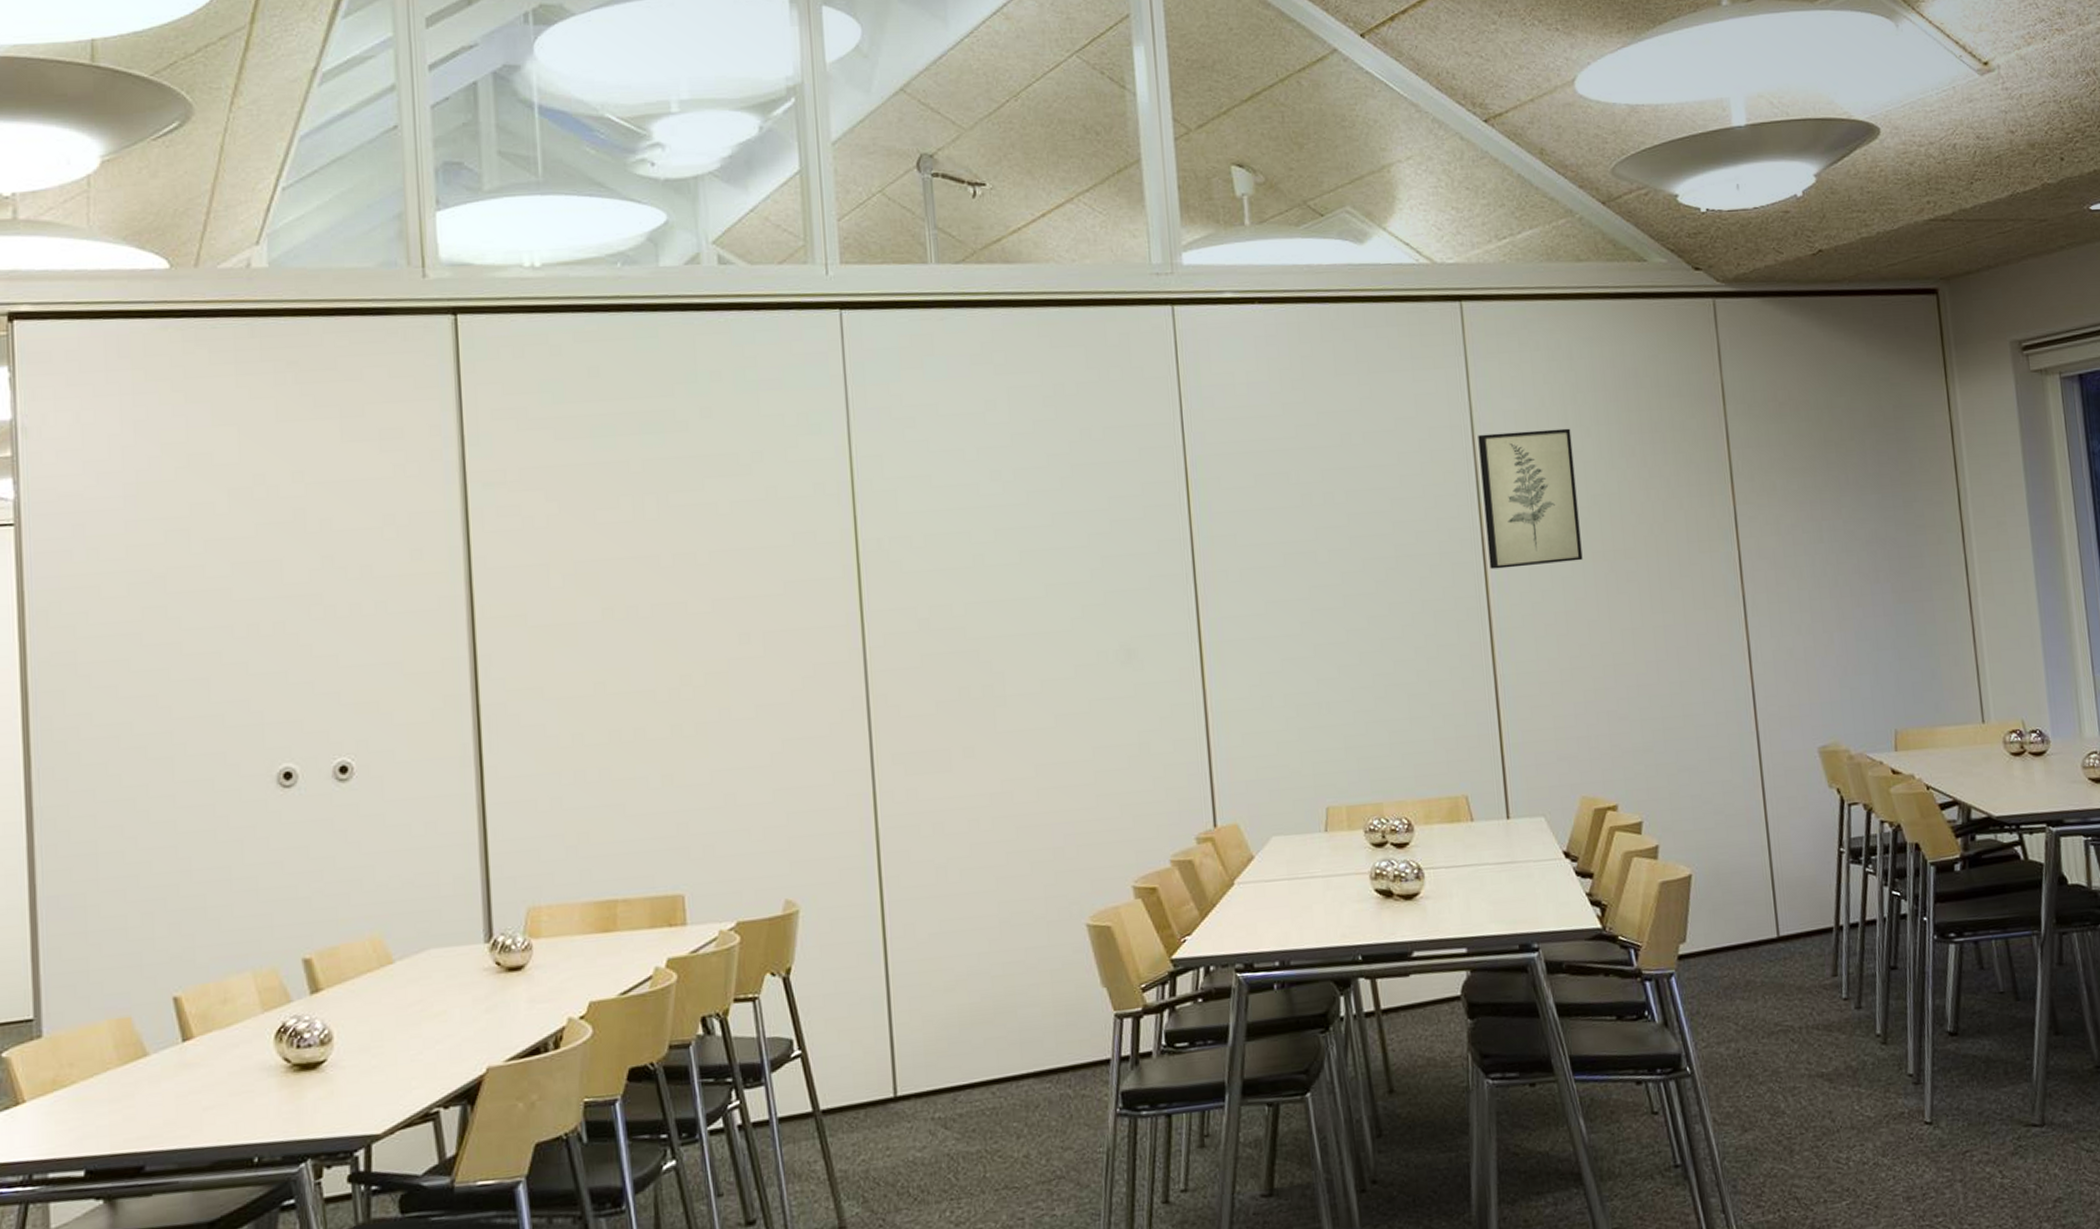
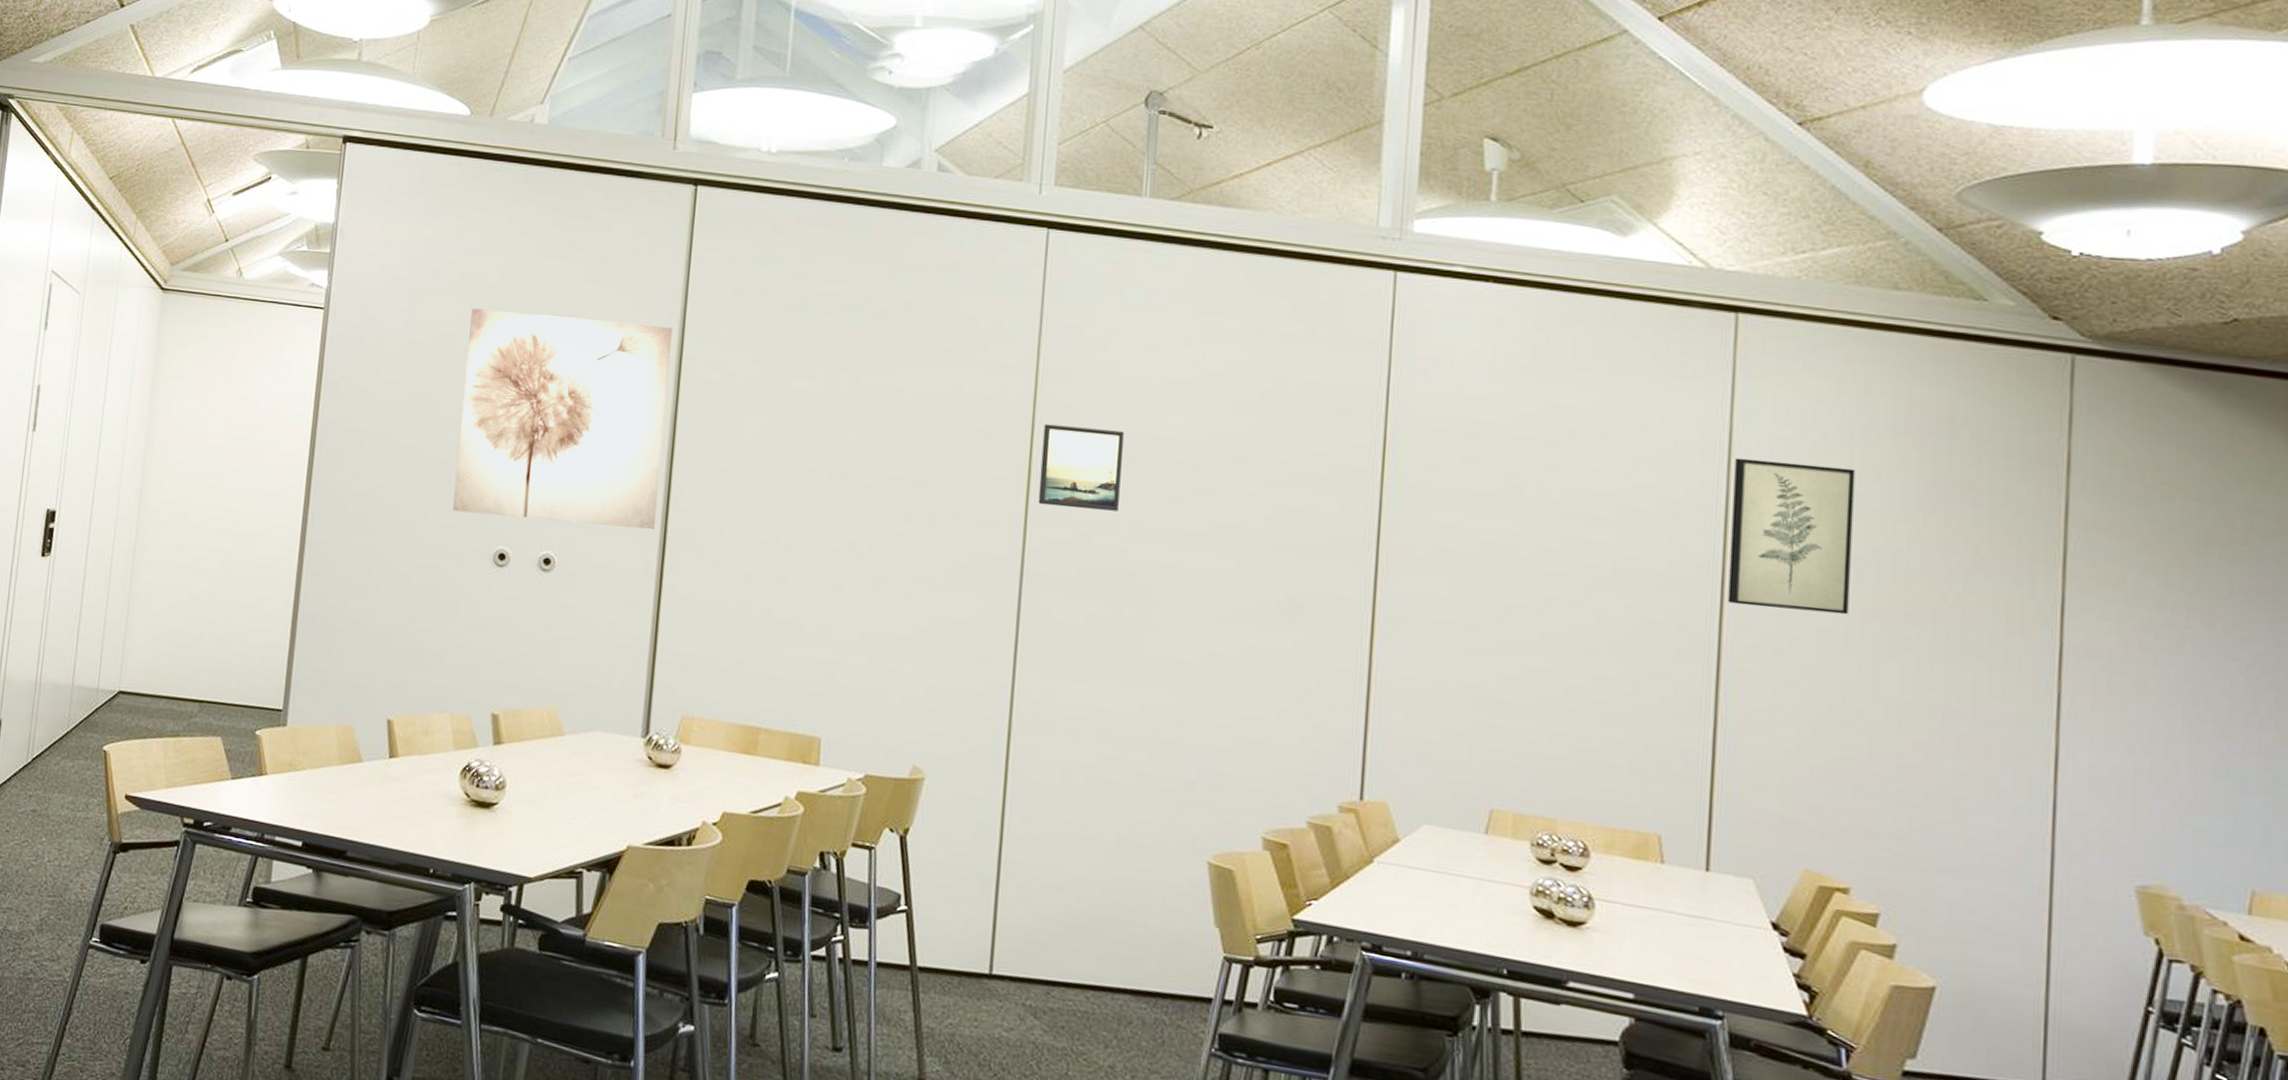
wall art: none [206,477,466,735] -> present [452,308,672,530]
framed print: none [866,507,951,598] -> present [1038,424,1124,512]

